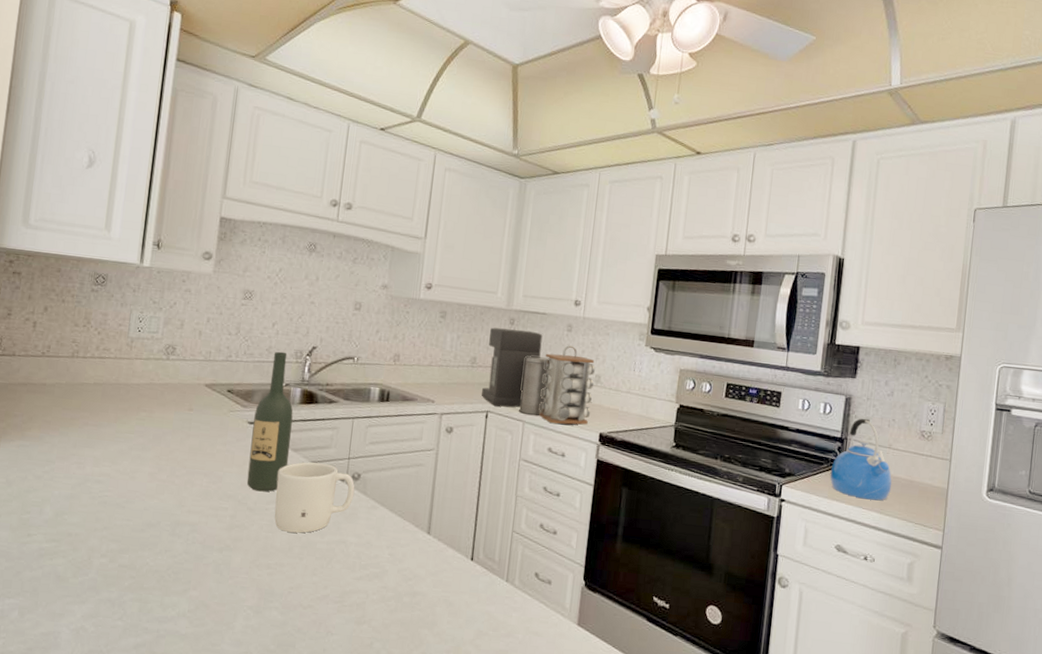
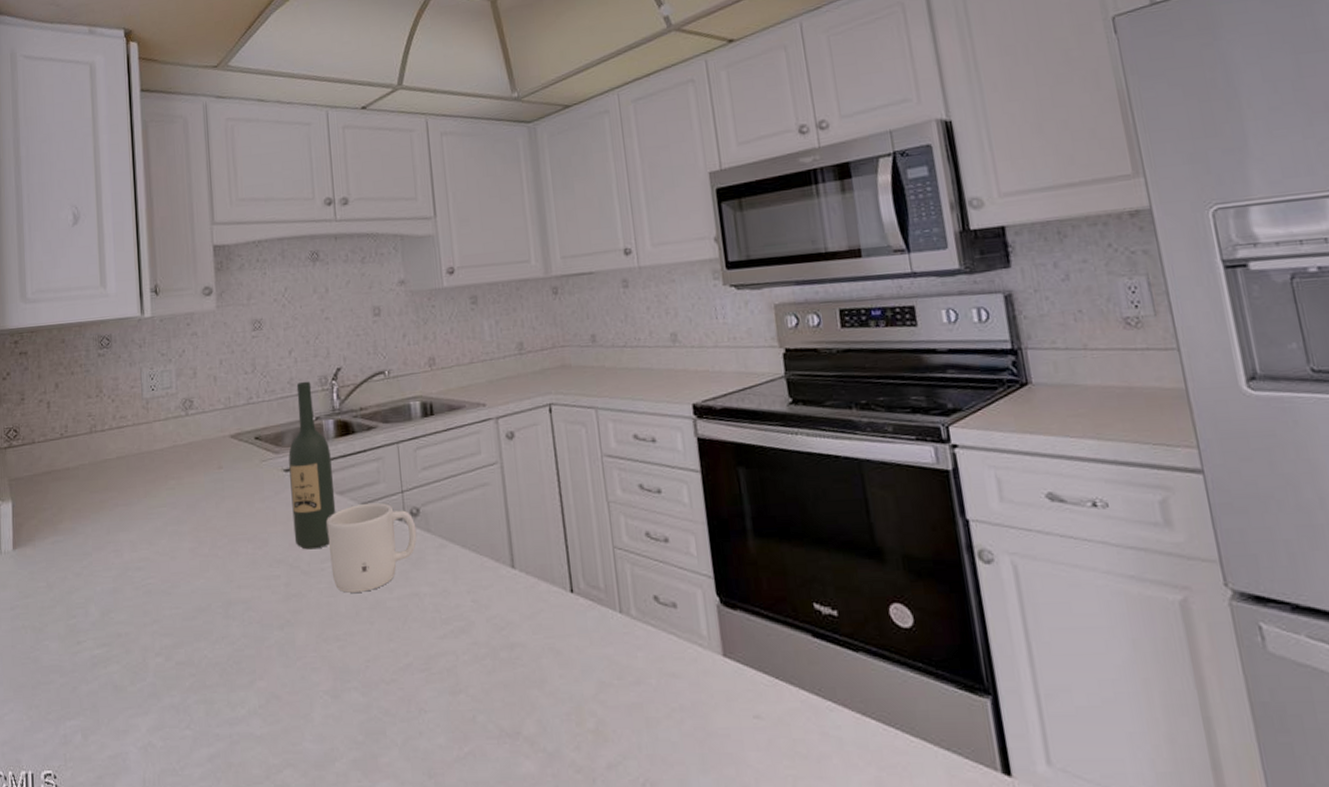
coffee maker: present [481,327,543,408] -> none [532,297,598,396]
canister: present [519,355,549,416] -> none [579,325,617,399]
spice rack: present [538,345,595,425] -> none [603,304,676,404]
kettle: present [830,418,892,501] -> none [1009,316,1105,425]

